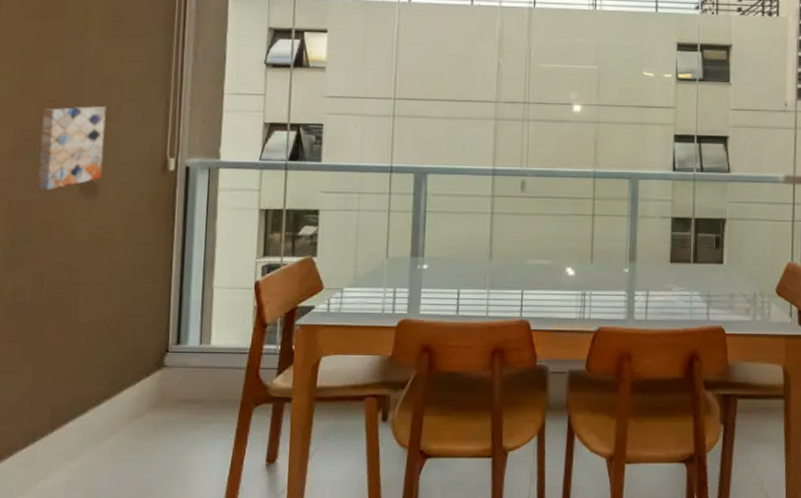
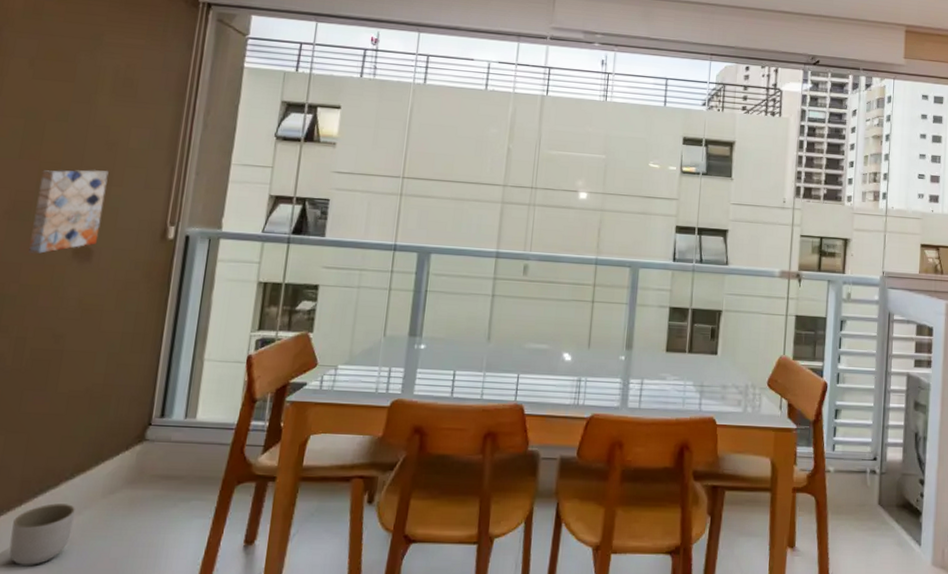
planter: none [46,429,104,489] -> present [9,503,75,567]

